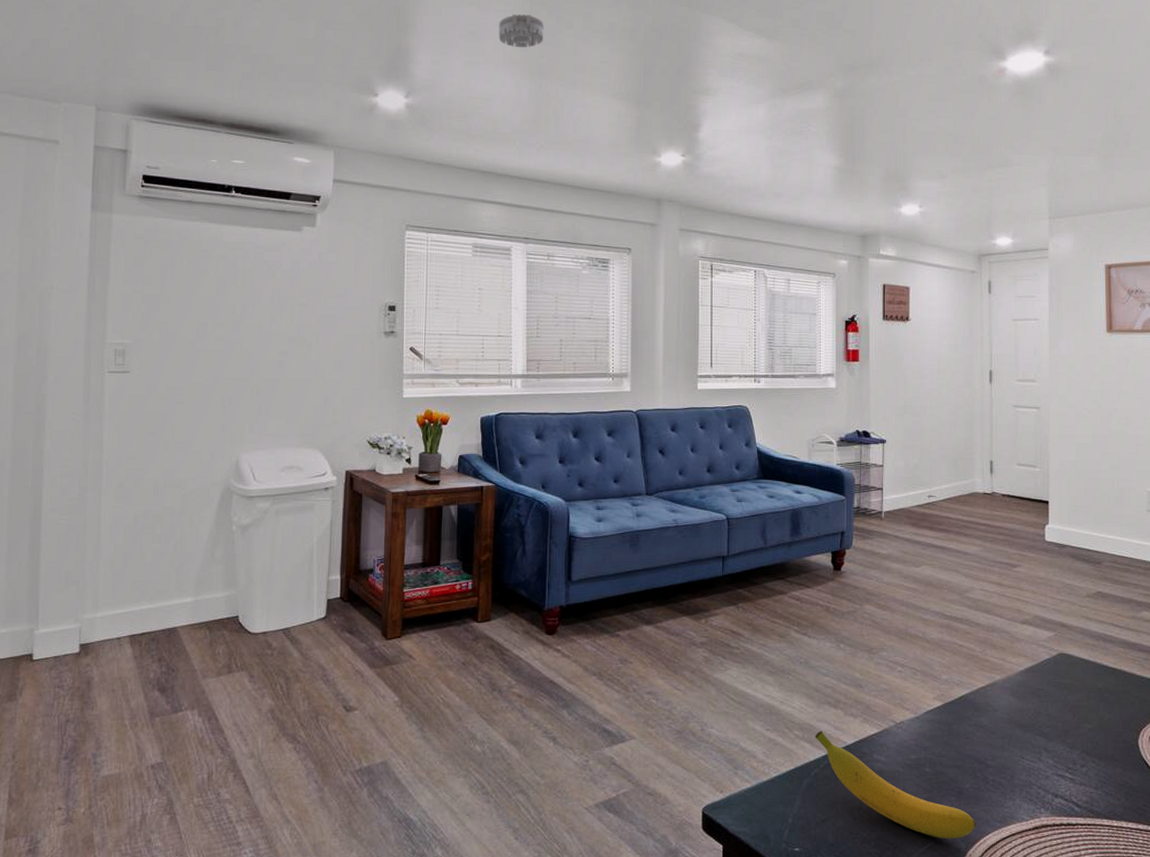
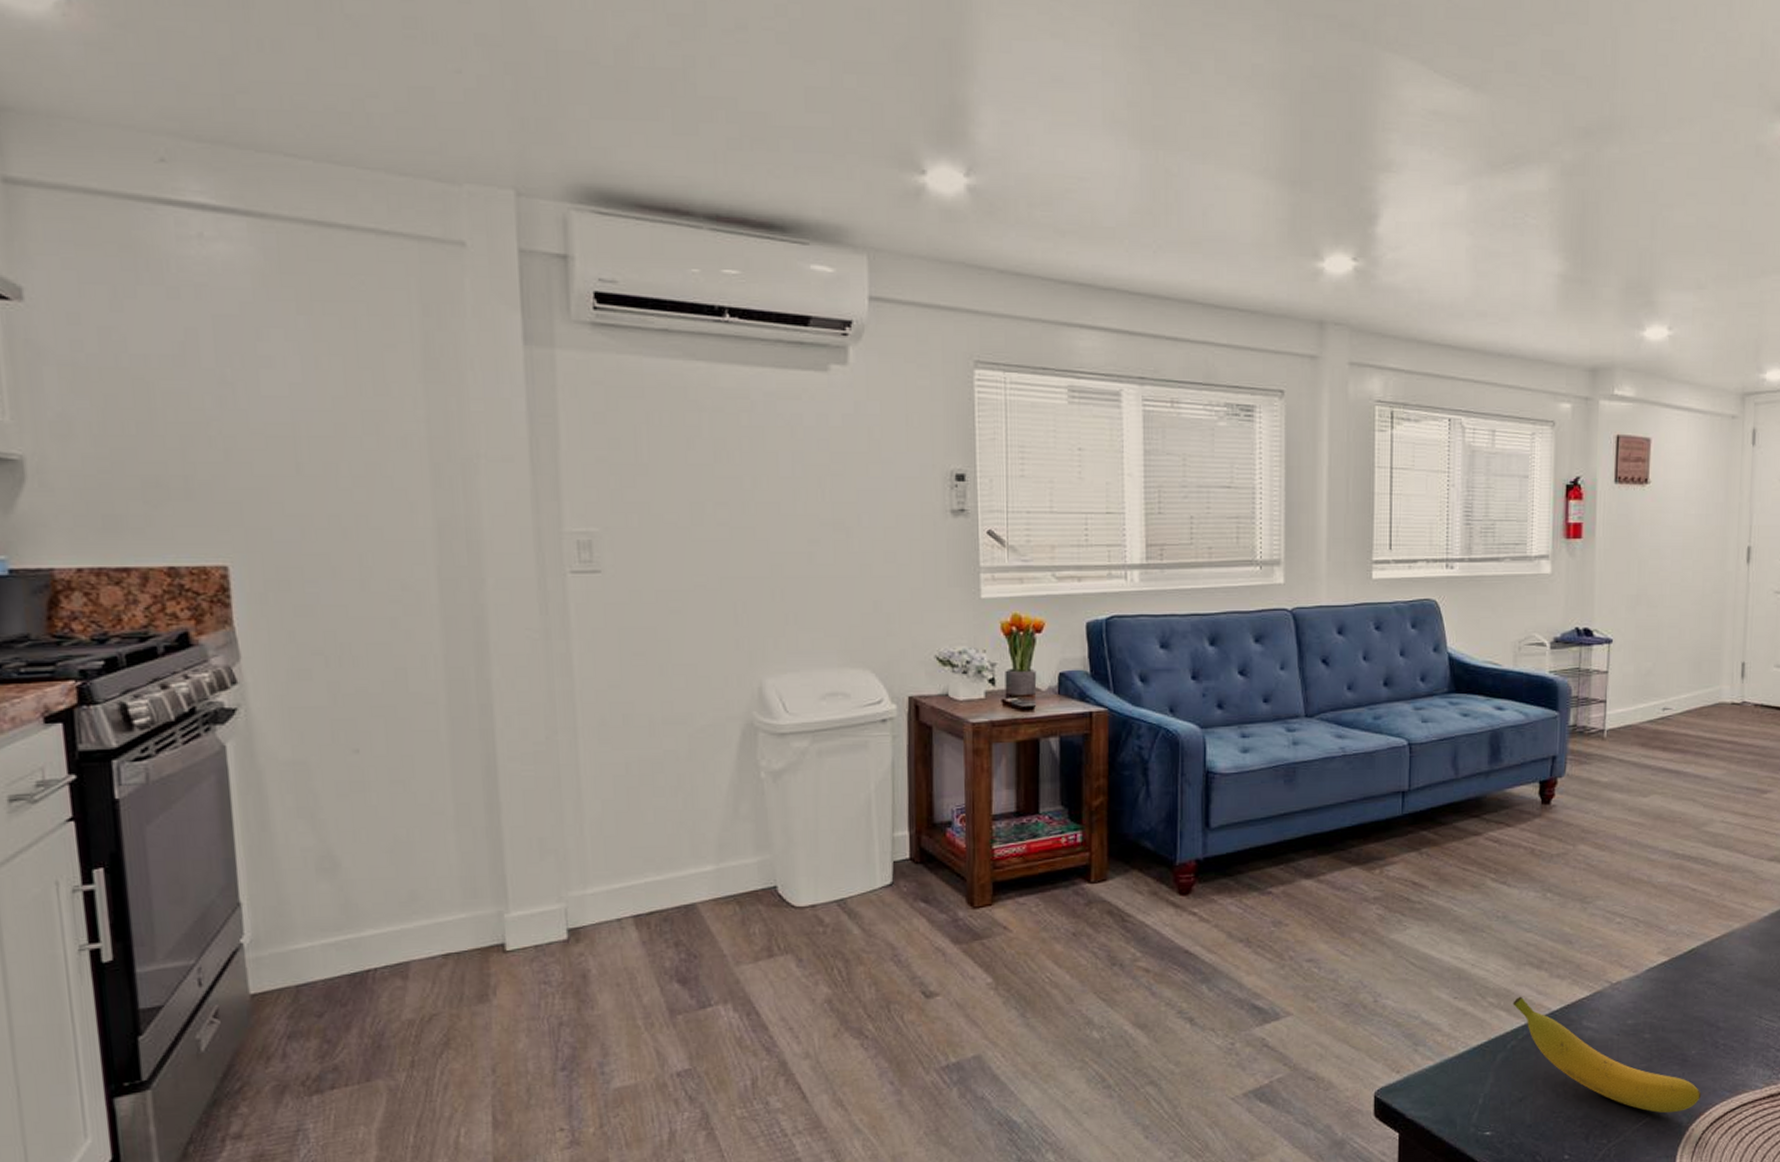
smoke detector: present [499,14,544,48] -> none [1095,51,1160,103]

